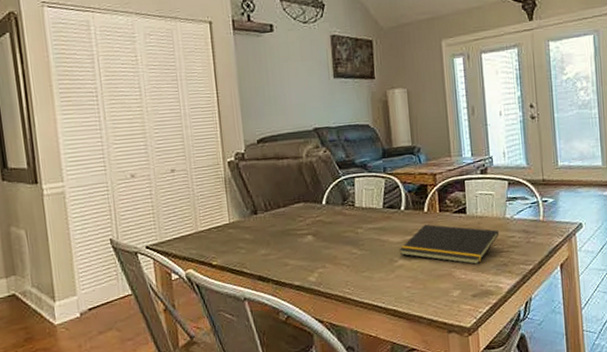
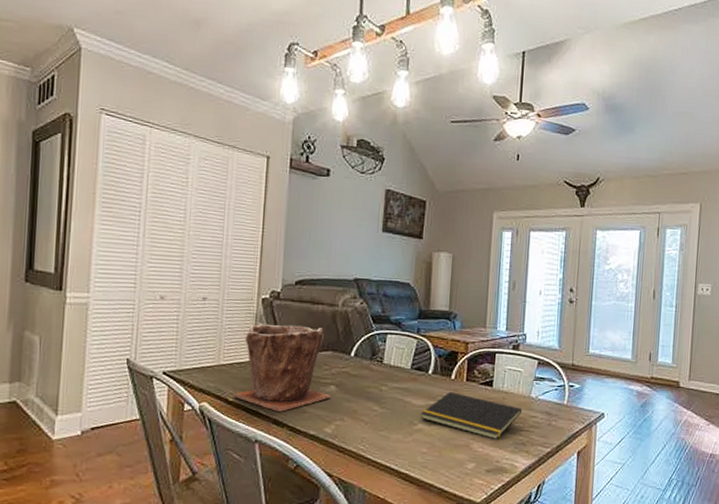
plant pot: none [216,181,310,268] -> present [233,323,331,412]

